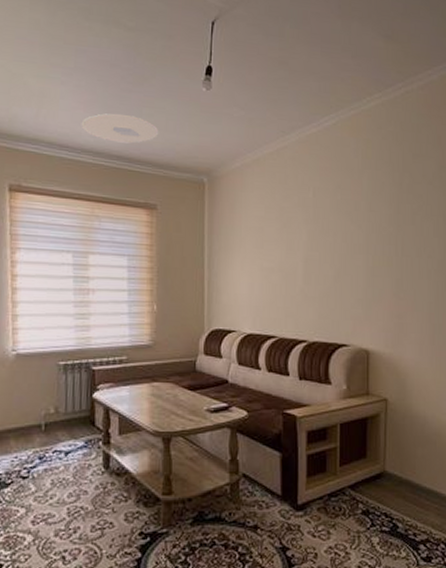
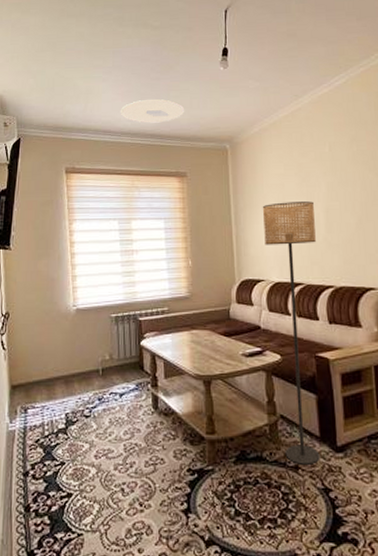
floor lamp: none [238,247,293,524] -> present [262,201,320,465]

